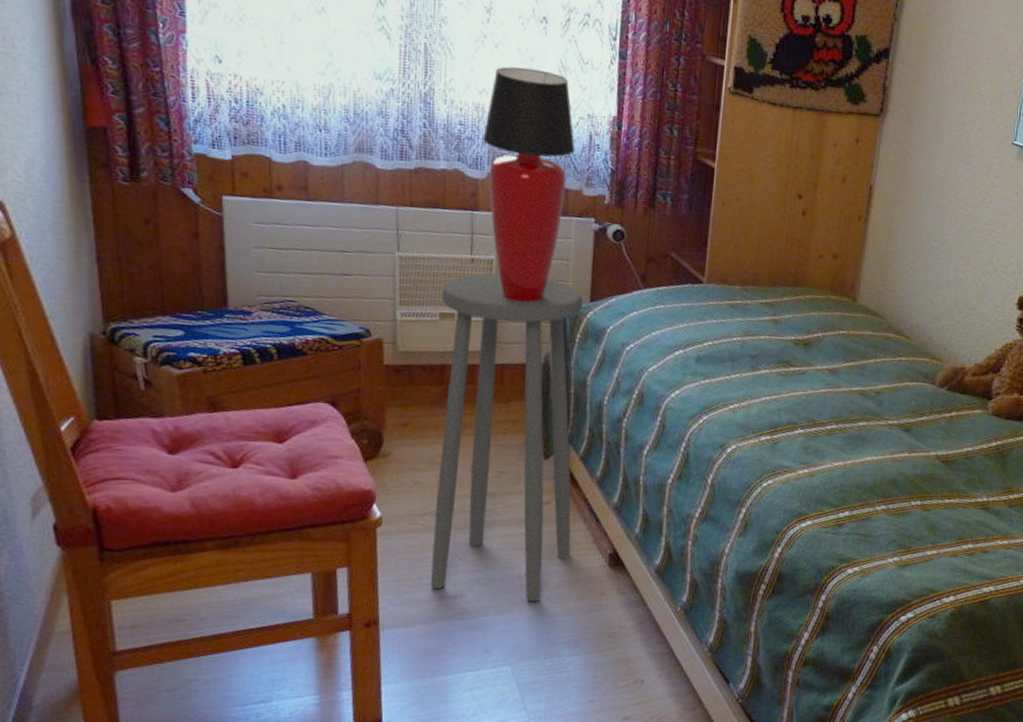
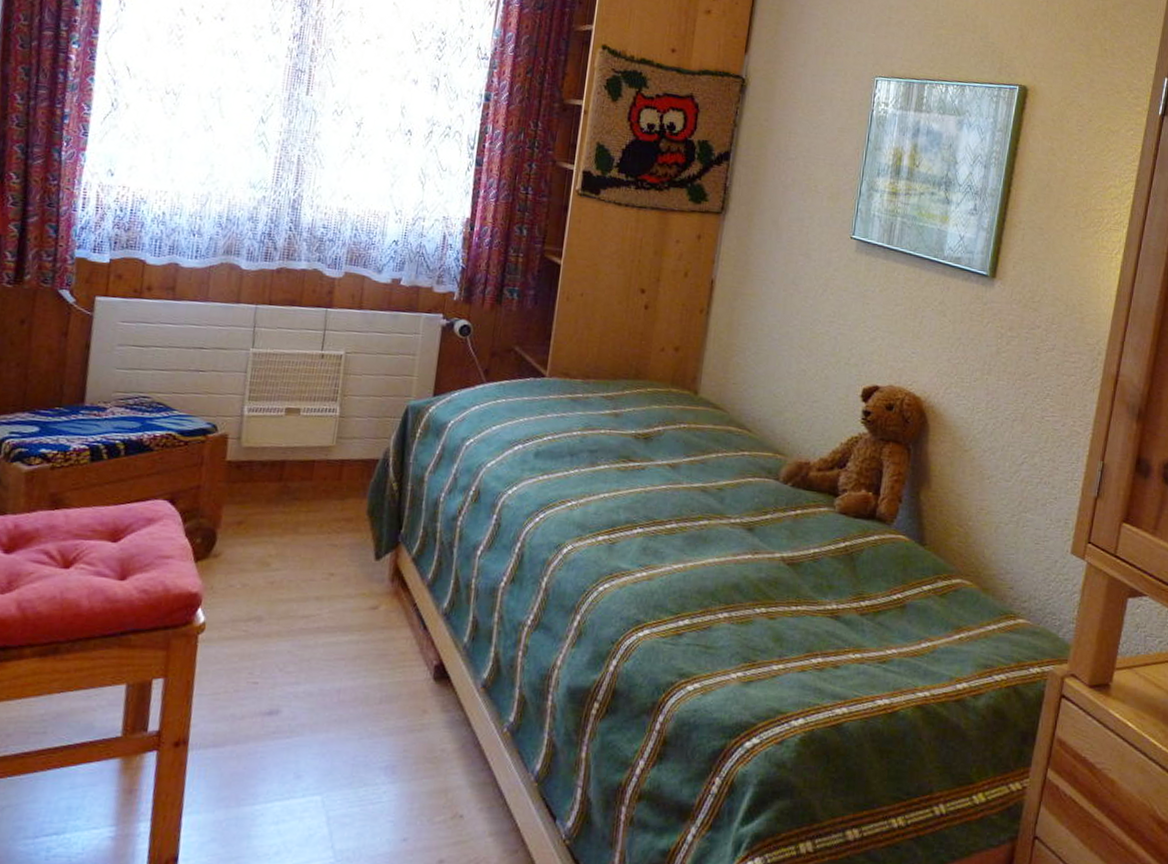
stool: present [431,273,583,602] -> none [247,368,426,720]
table lamp: present [483,66,575,303] -> none [343,174,429,397]

